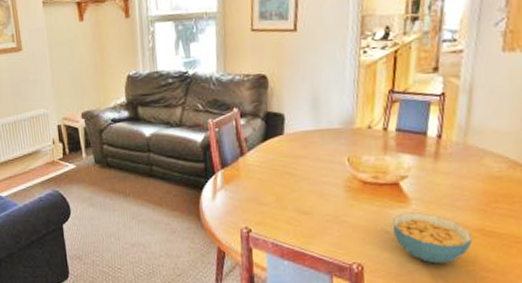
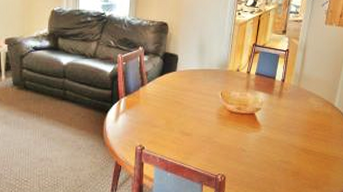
cereal bowl: present [392,212,473,264] -> none [248,136,299,174]

